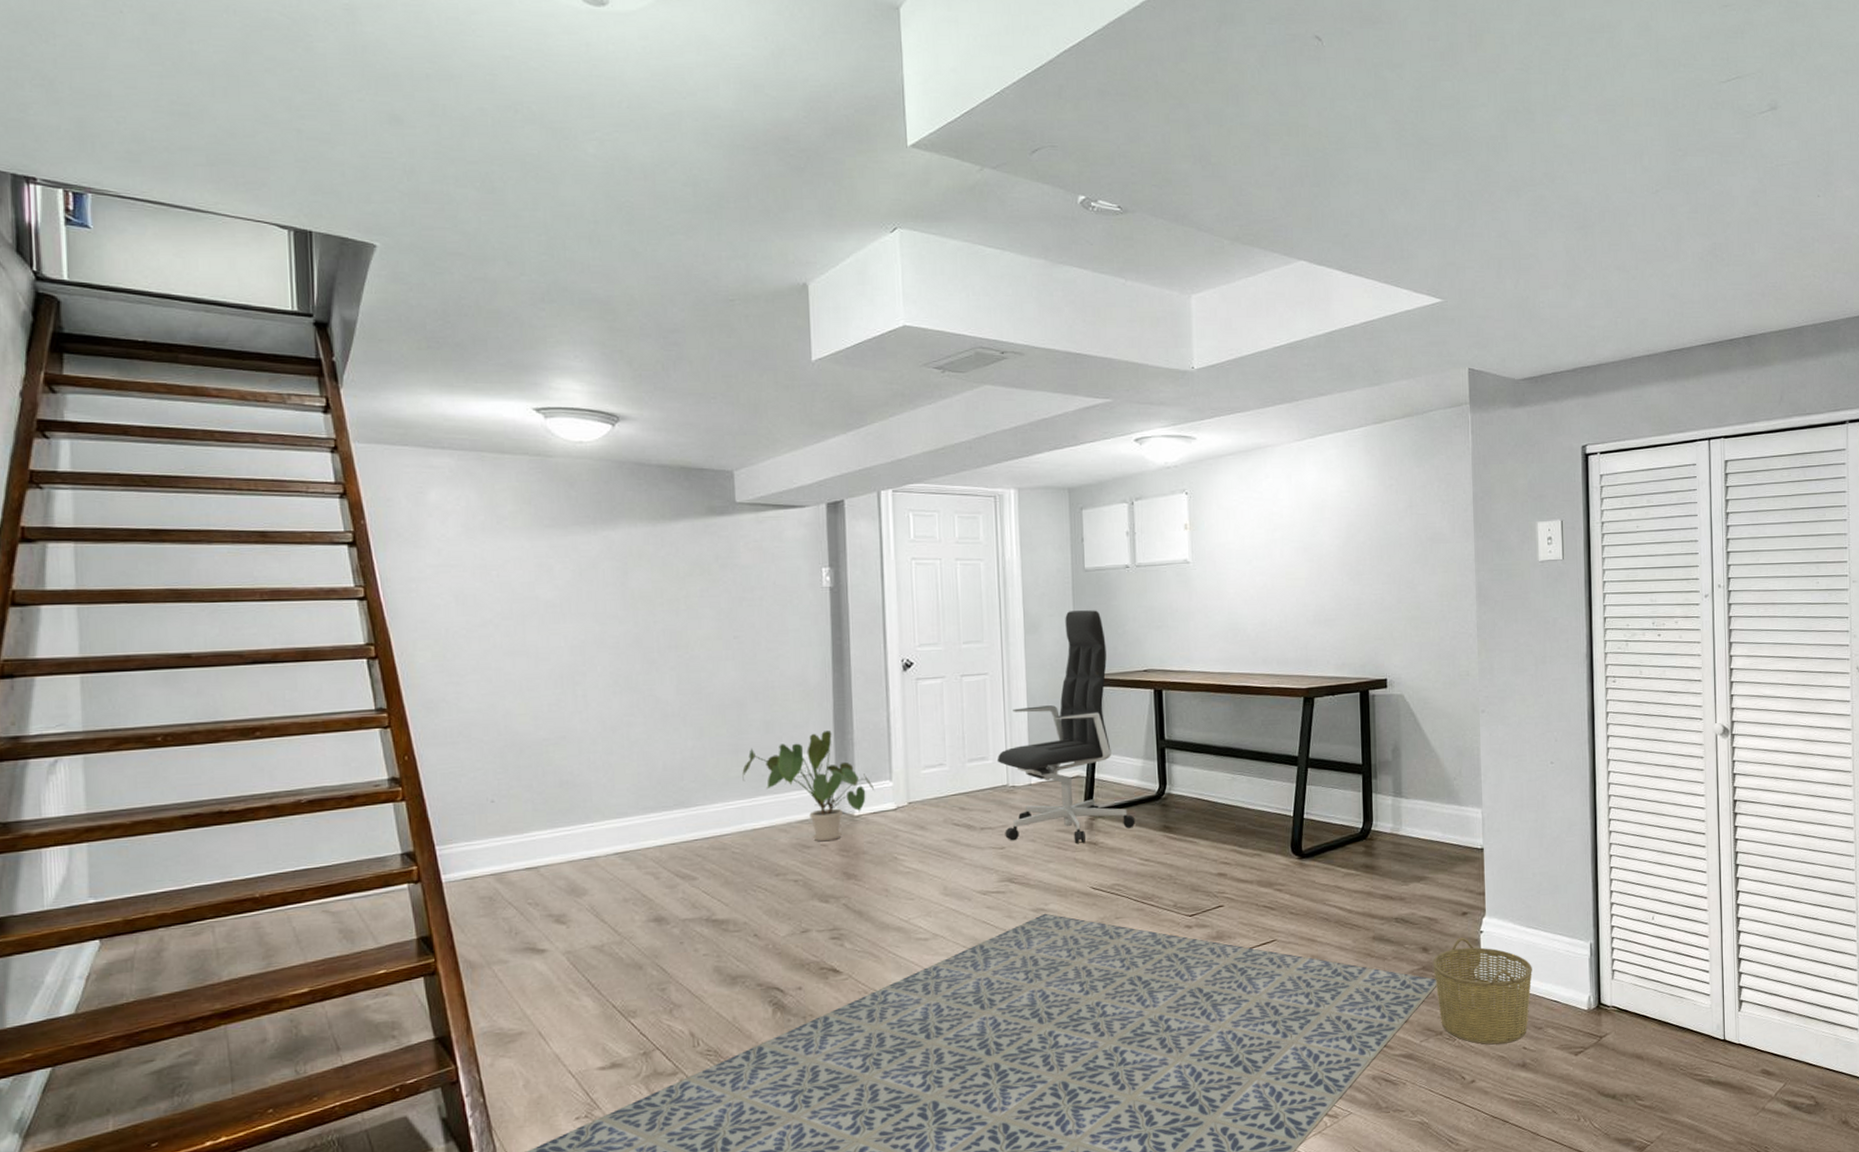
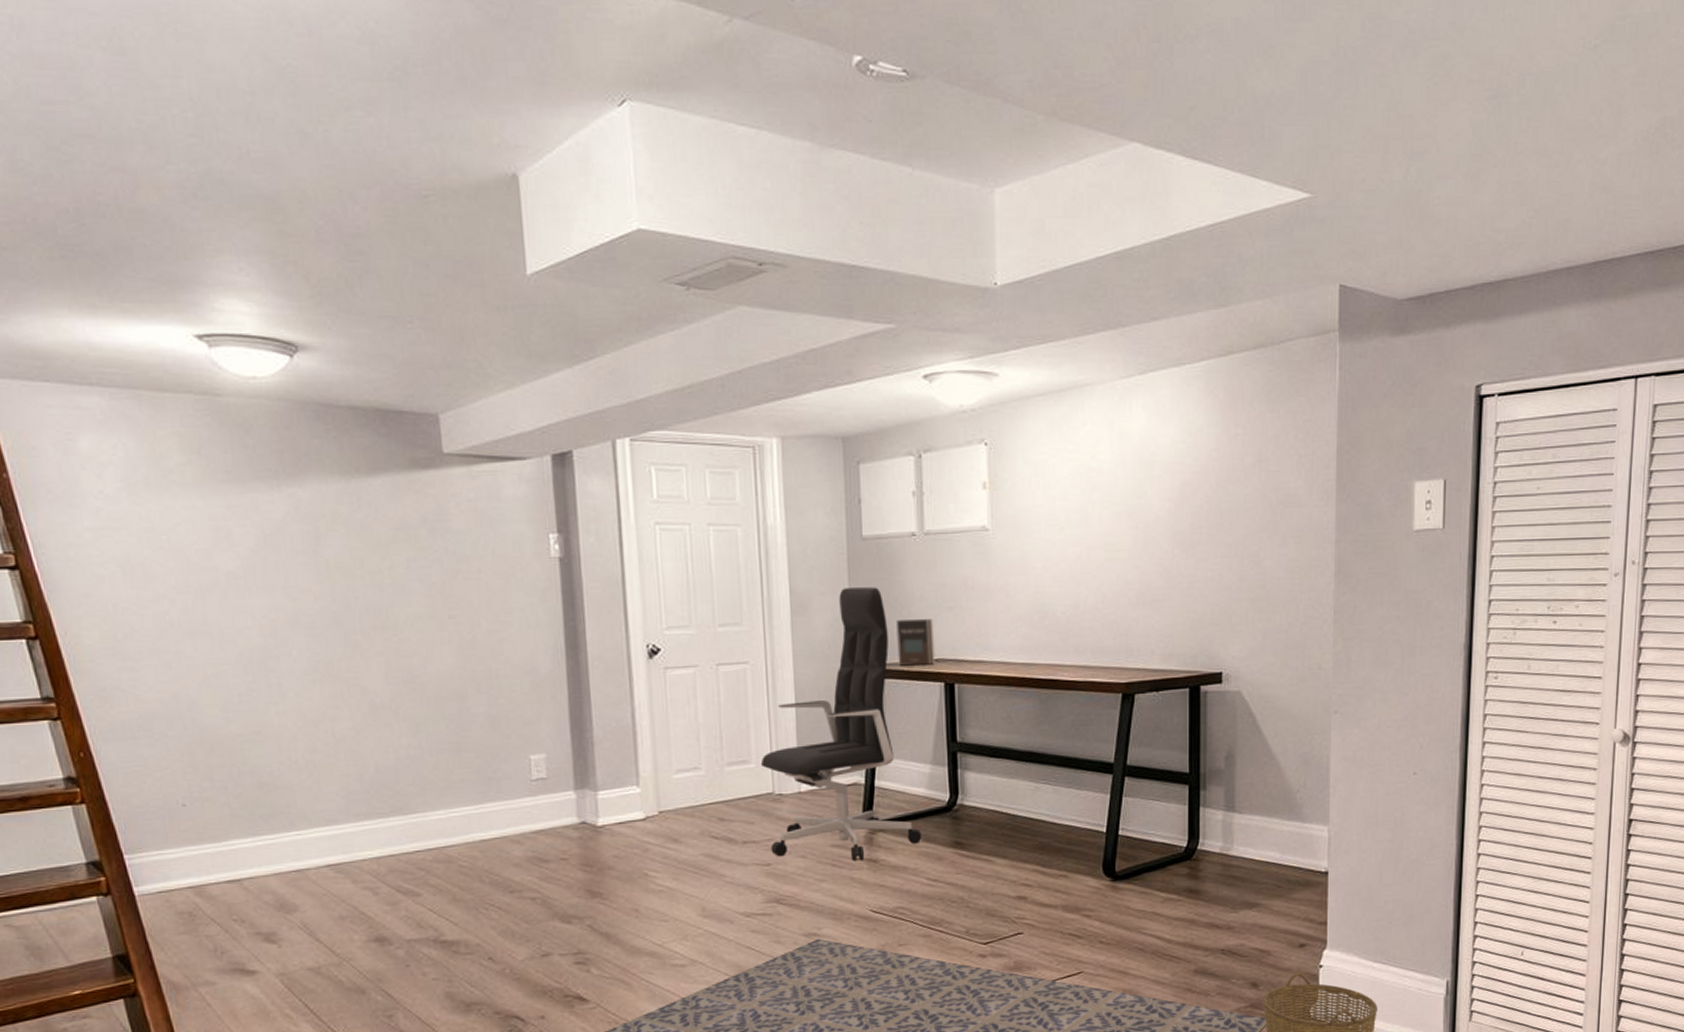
house plant: present [742,731,874,842] -> none [466,728,619,855]
books: none [1113,635,1146,676] -> present [896,618,936,666]

